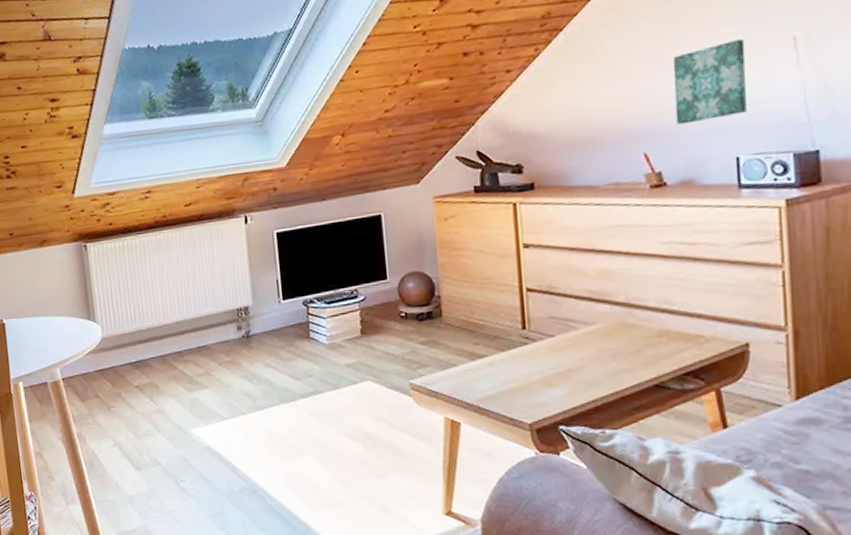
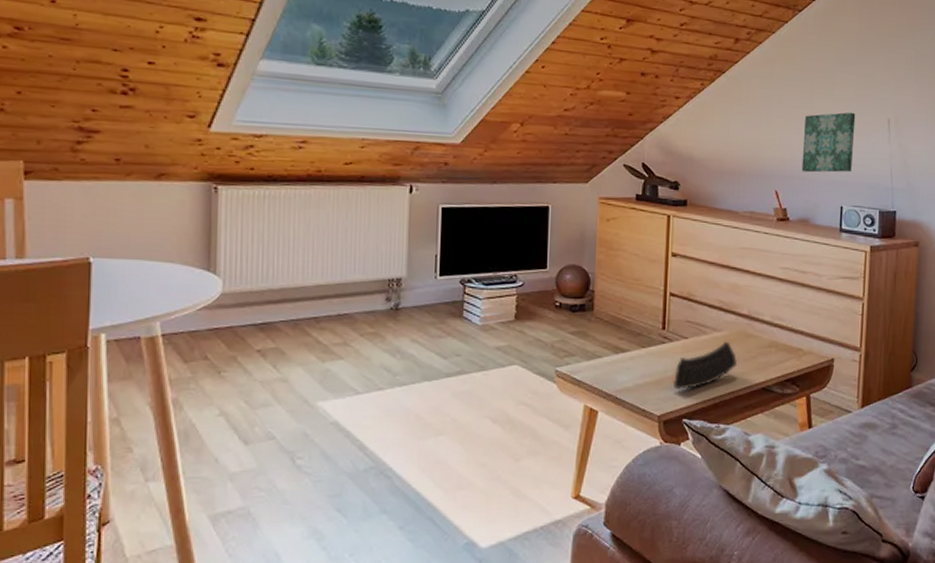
gun magazine: none [542,335,618,394] -> present [673,341,737,390]

